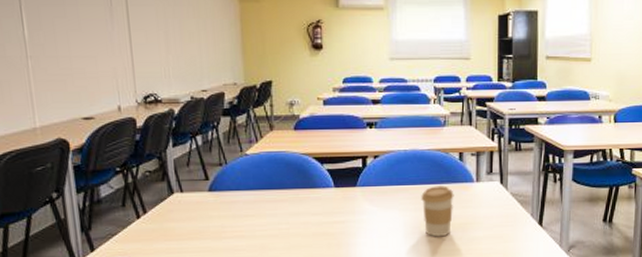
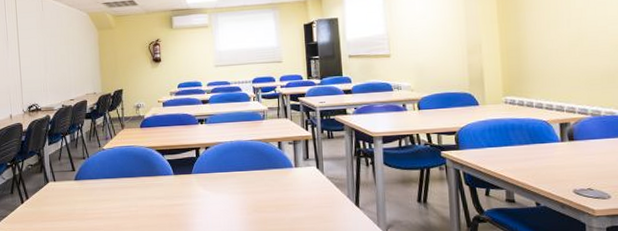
coffee cup: present [421,184,454,237] -> none [247,170,276,218]

